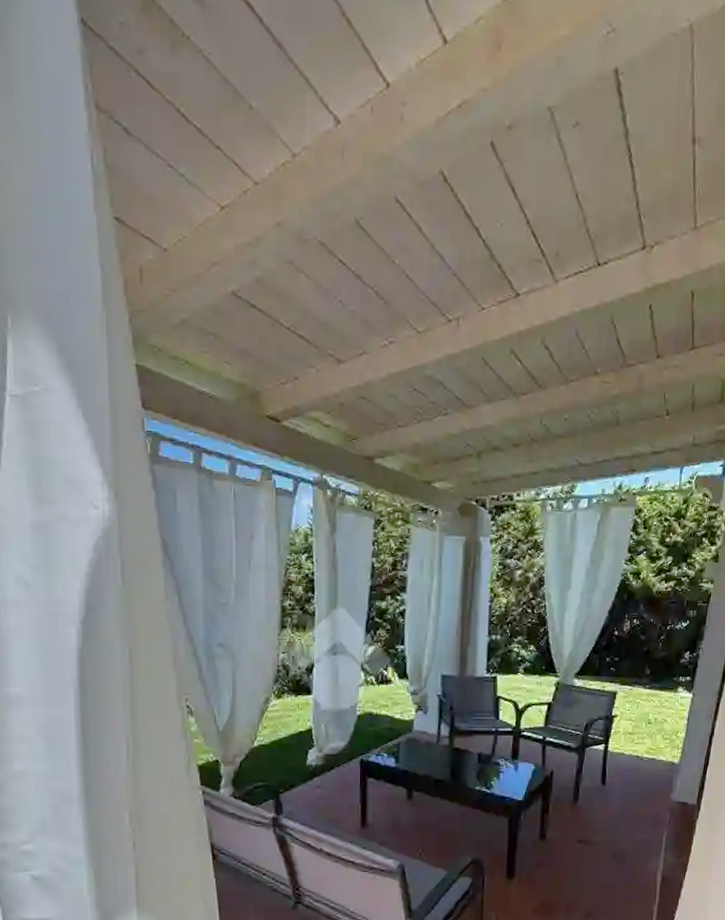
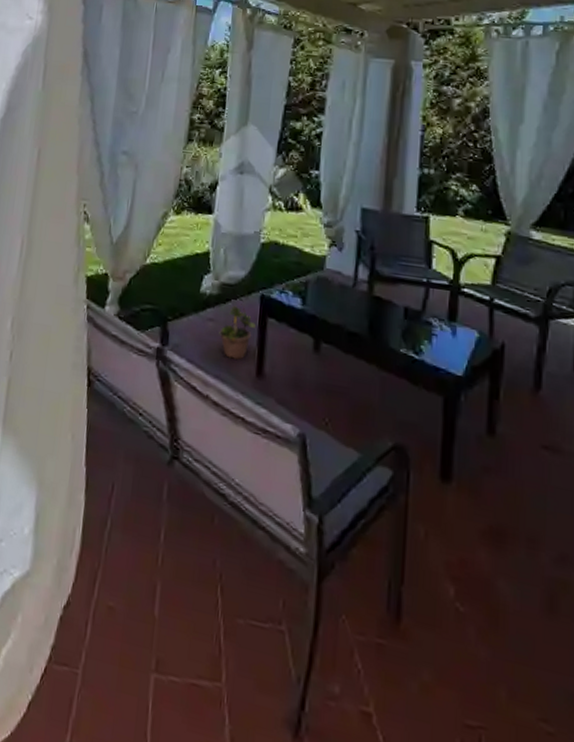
potted plant: none [326,770,357,816] -> present [219,304,256,360]

